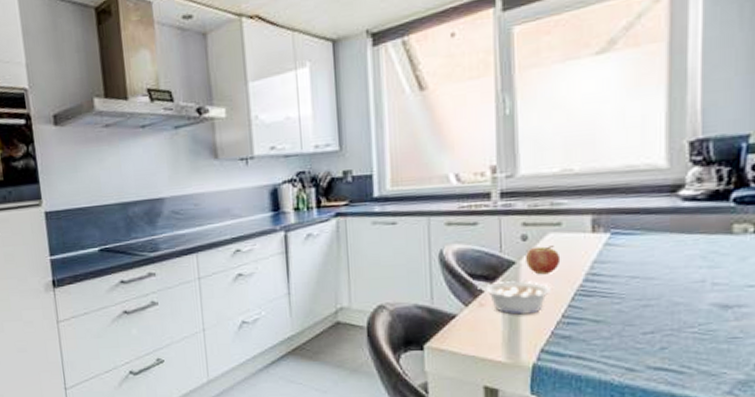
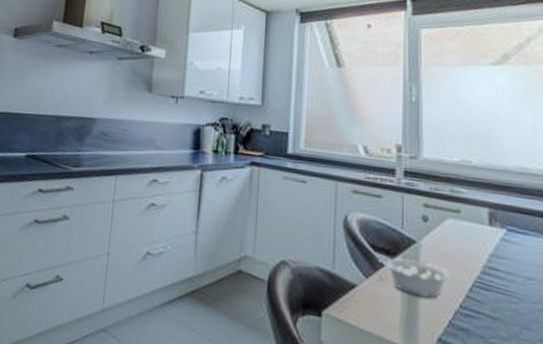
fruit: present [526,246,561,275] -> none [426,229,460,260]

